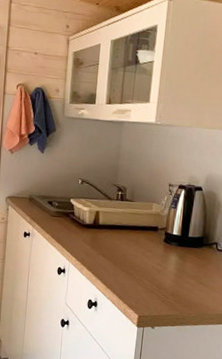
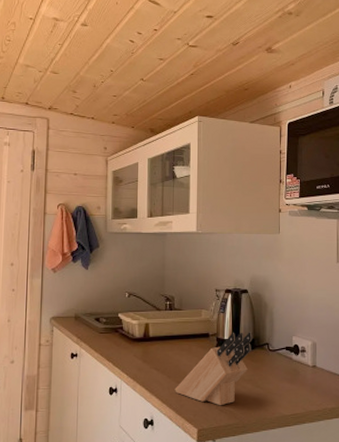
knife block: none [119,229,202,297] -> present [175,332,253,406]

